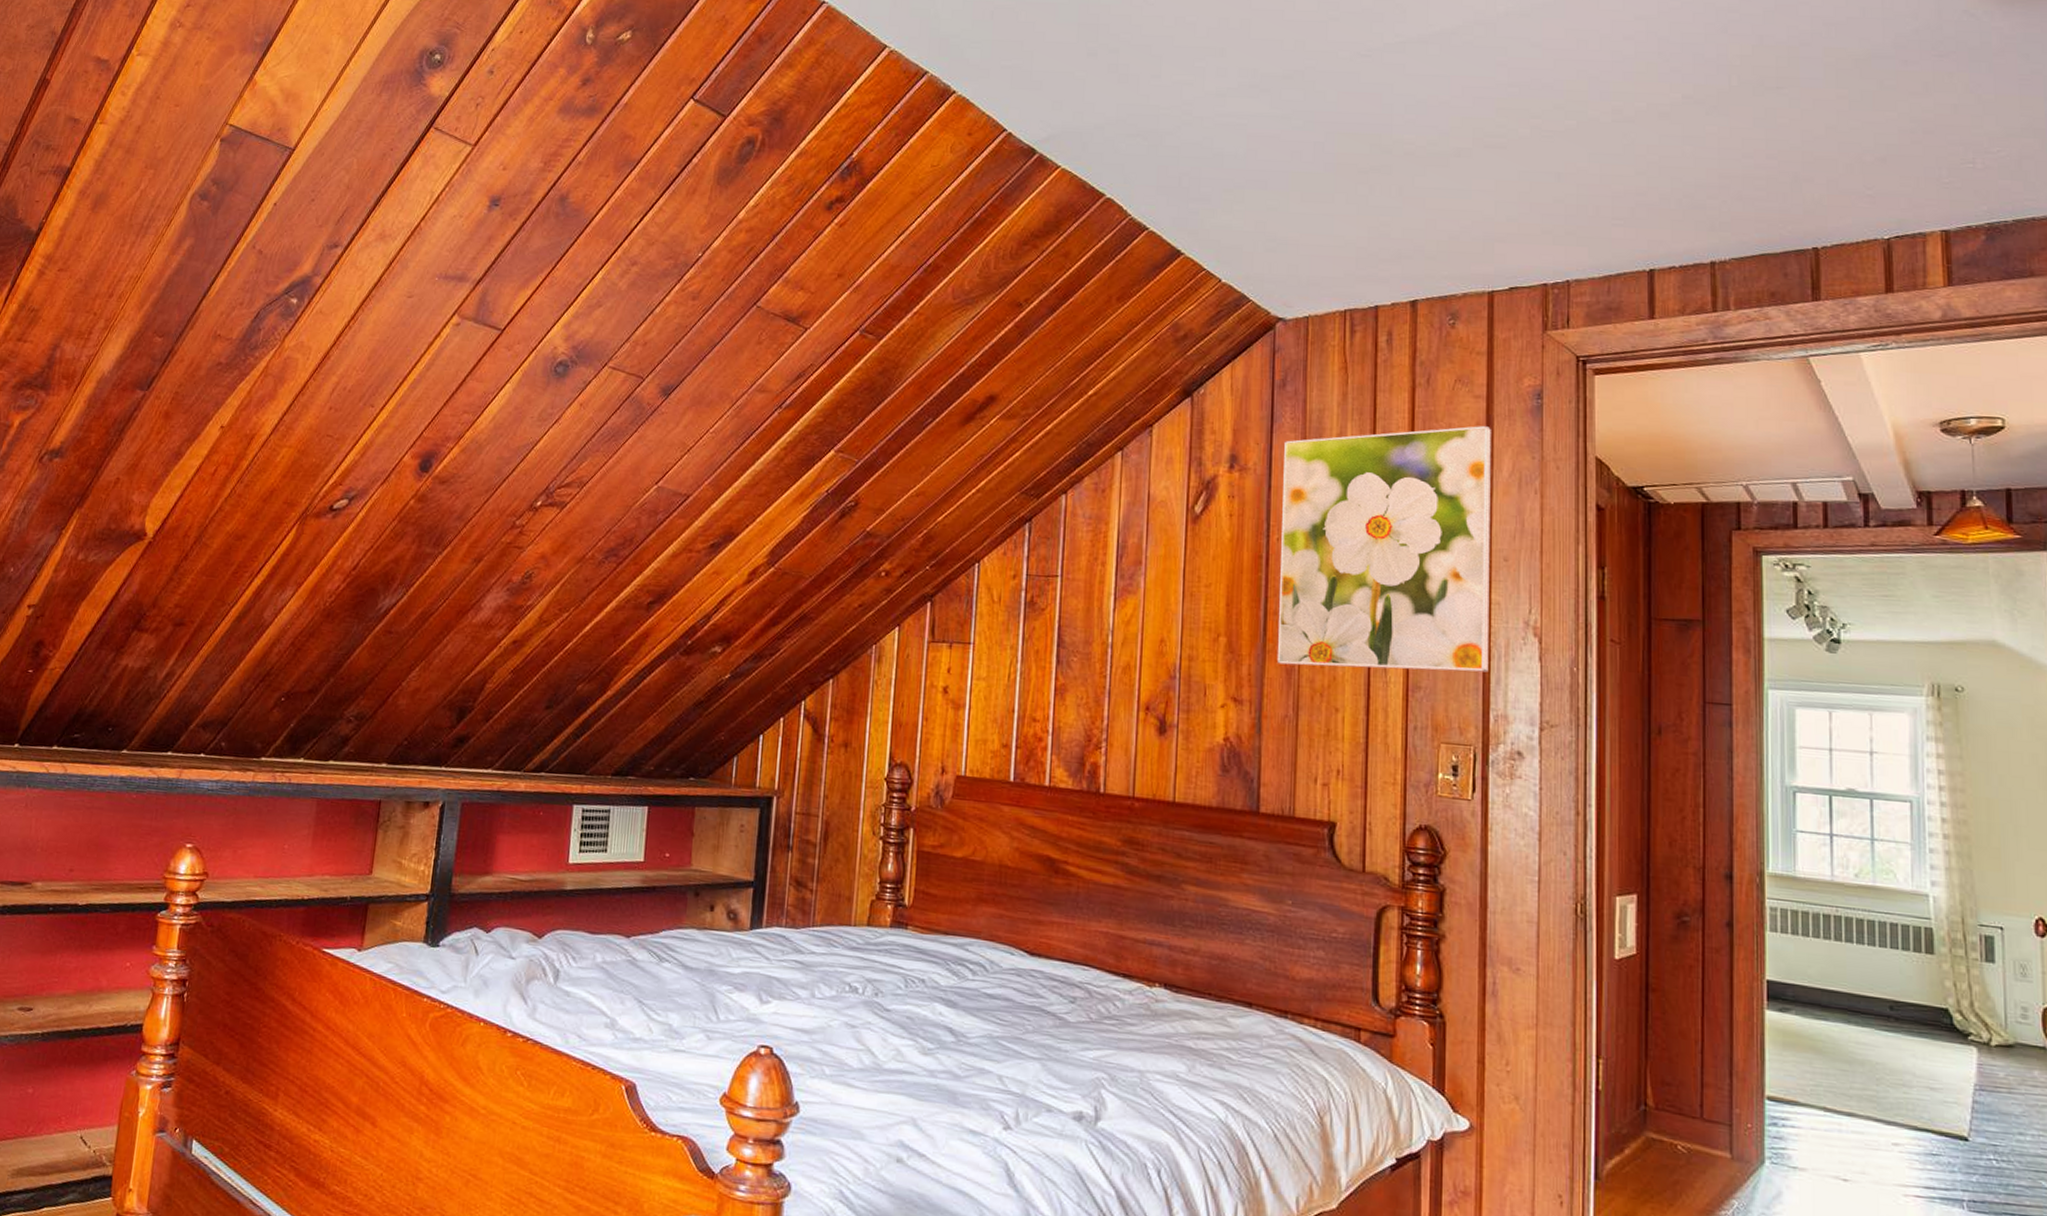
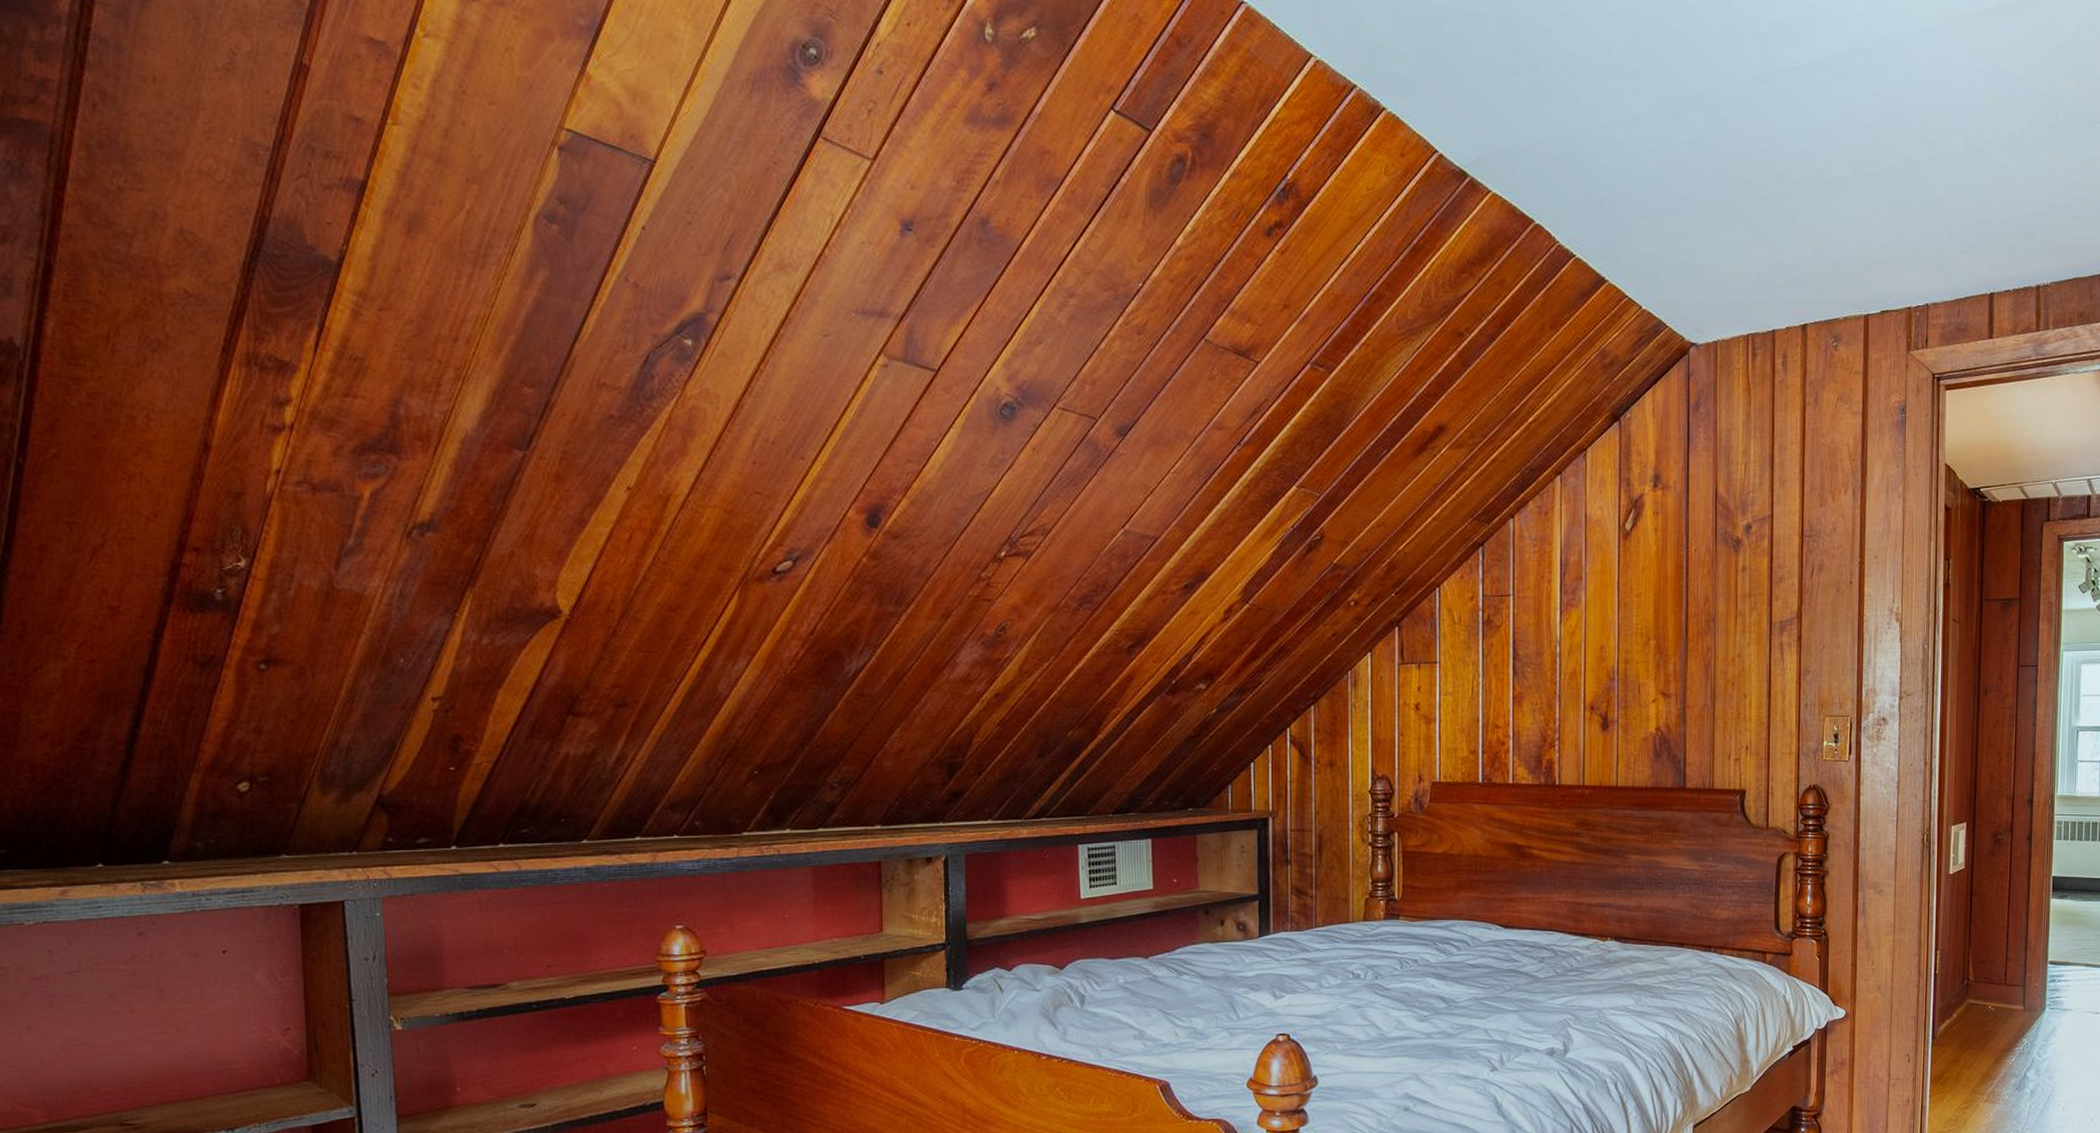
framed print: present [1278,426,1491,672] -> none [1698,439,1866,660]

